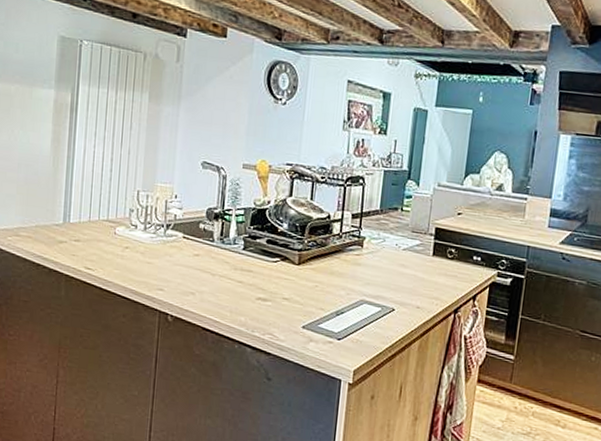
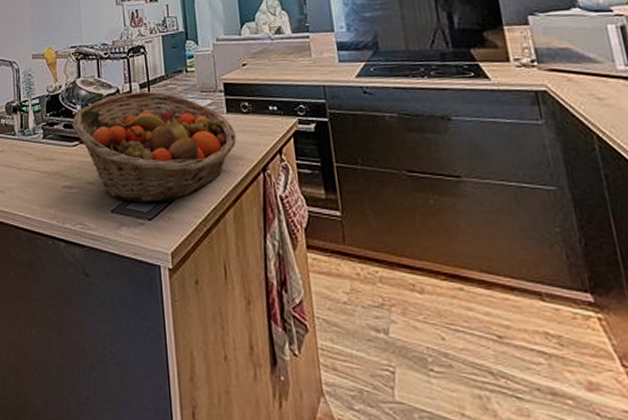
fruit basket: none [276,220,437,326] -> present [72,91,237,203]

